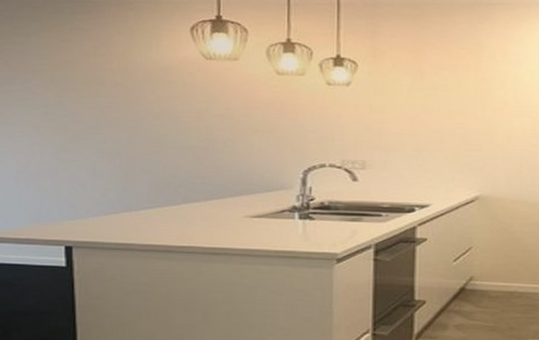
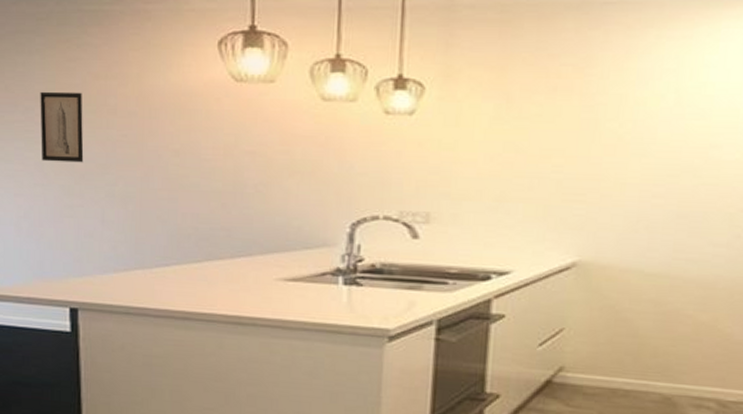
wall art: none [36,66,76,125] -> present [40,91,84,163]

